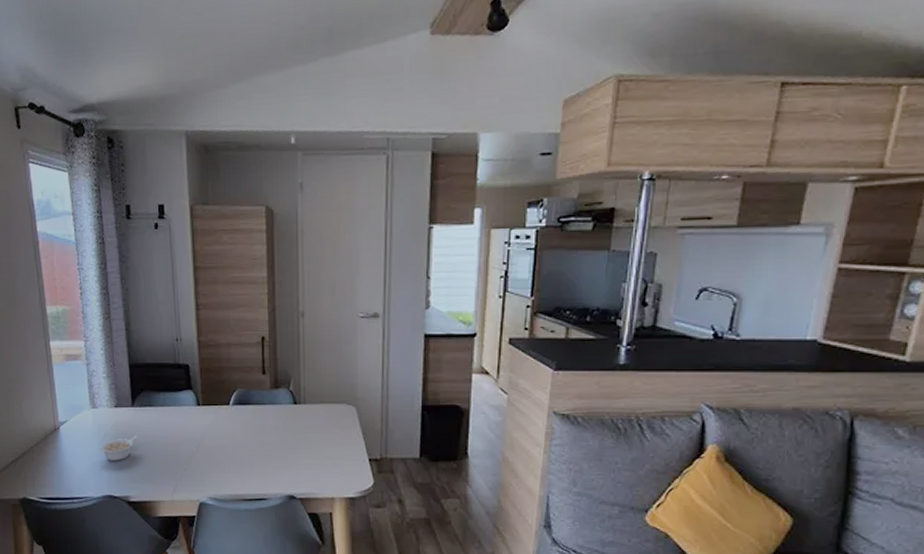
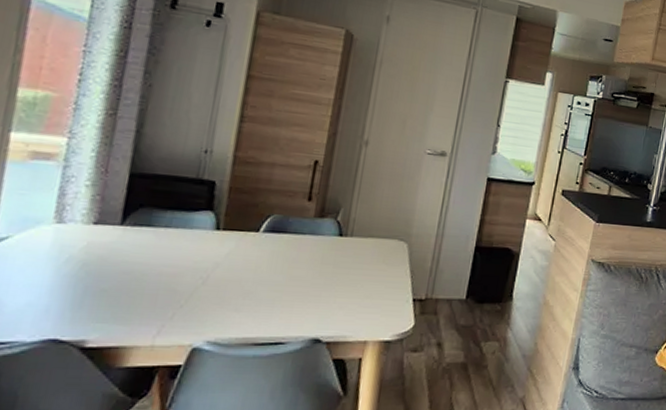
legume: present [100,435,137,461] -> none [54,261,119,294]

